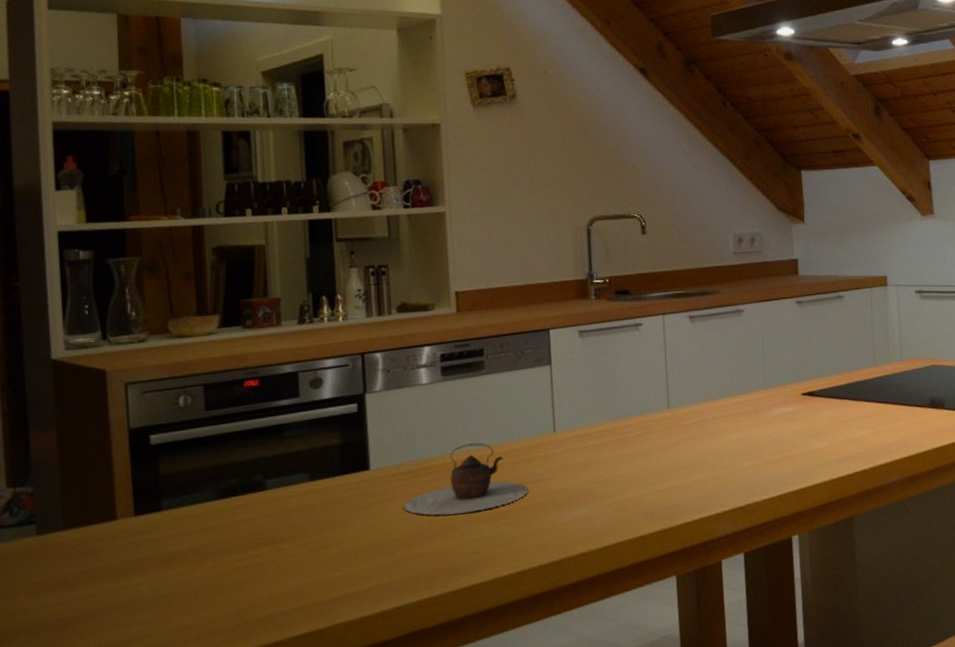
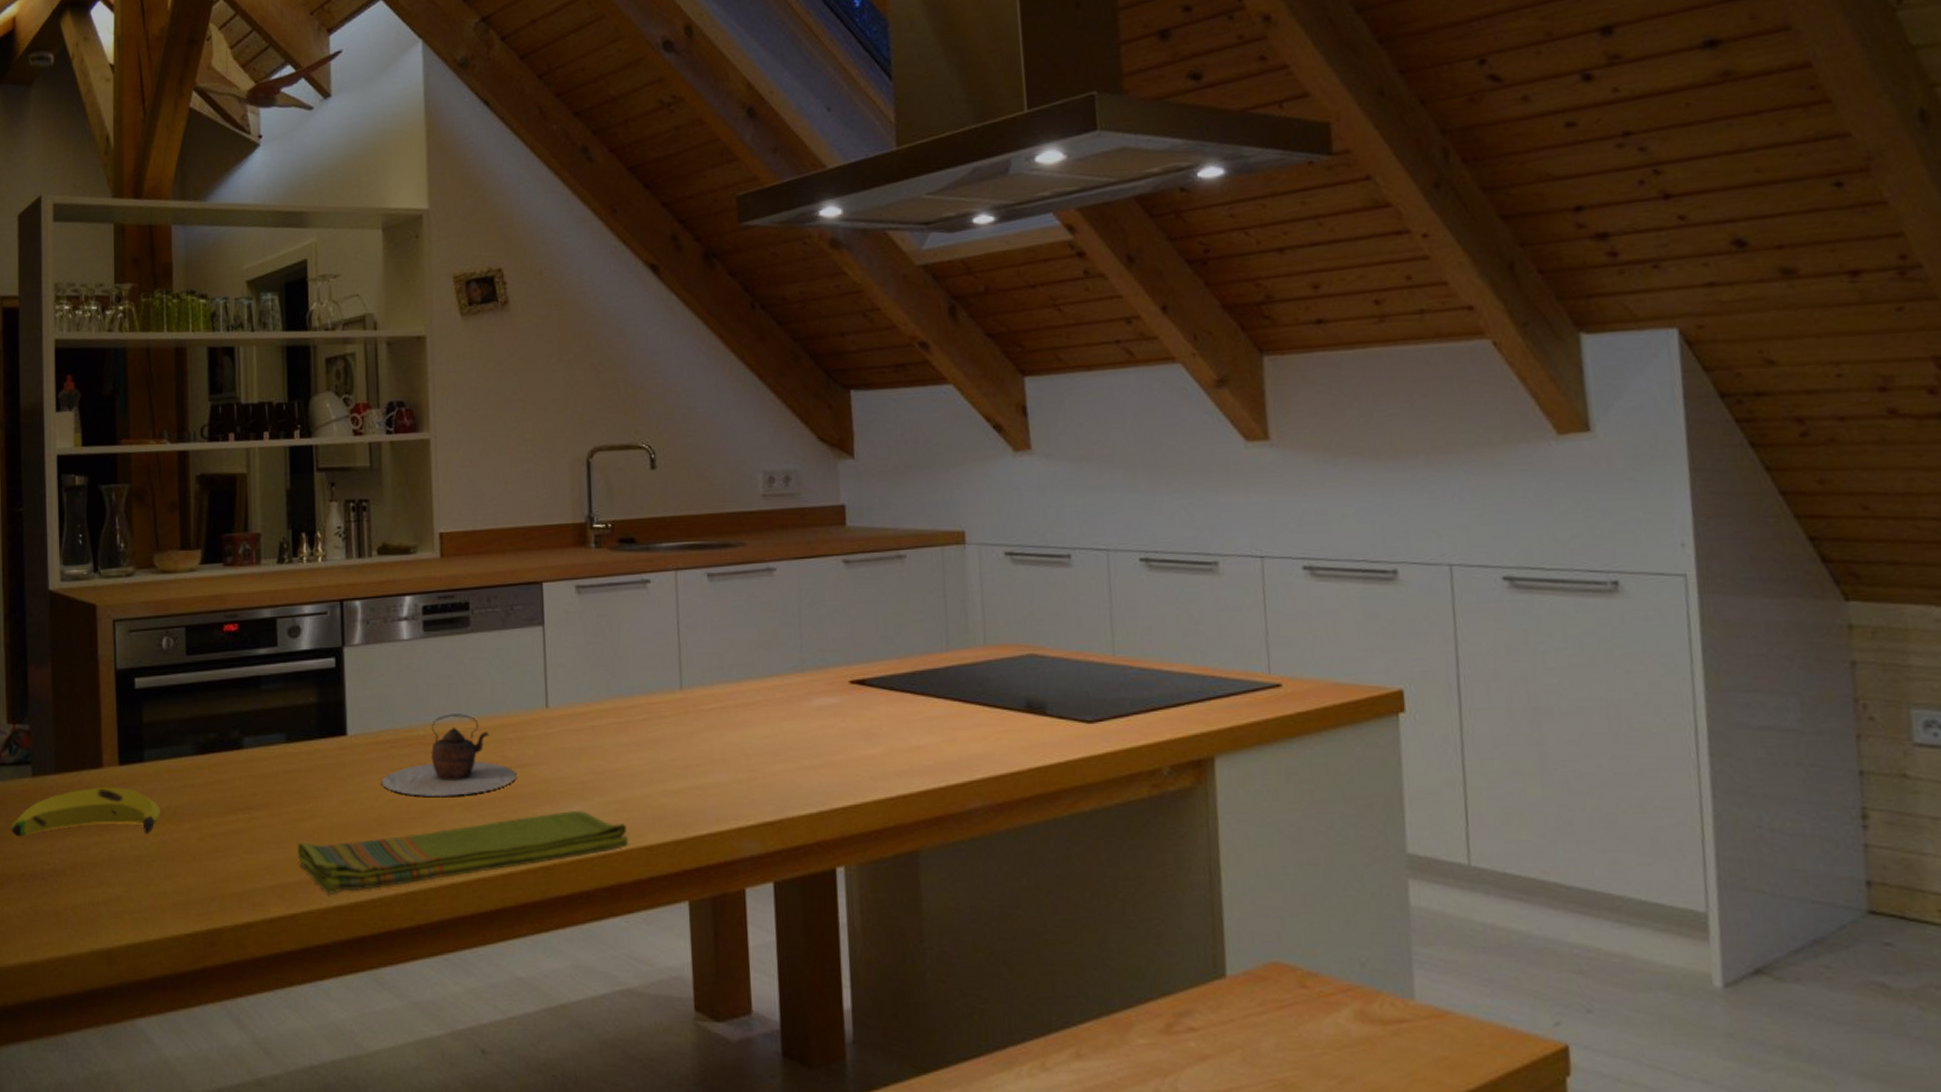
banana: none [14,535,181,594] -> present [11,787,161,837]
dish towel: none [322,512,626,608] -> present [297,809,628,894]

